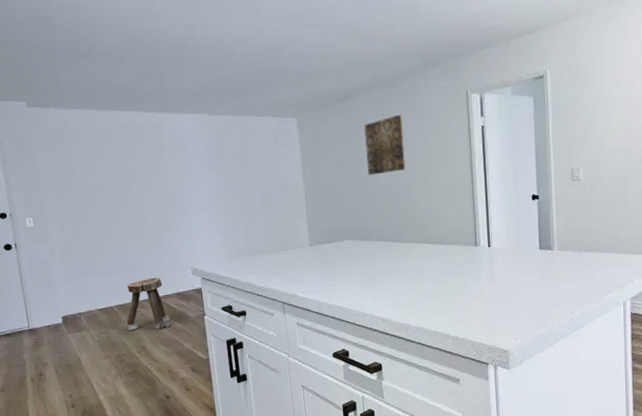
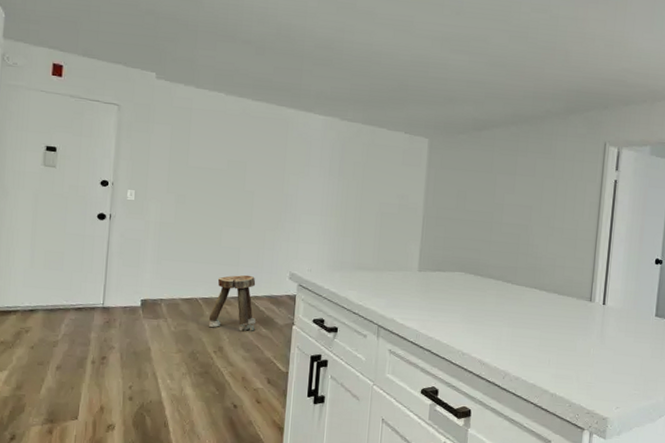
wall art: present [364,114,406,176] -> none [492,153,536,211]

